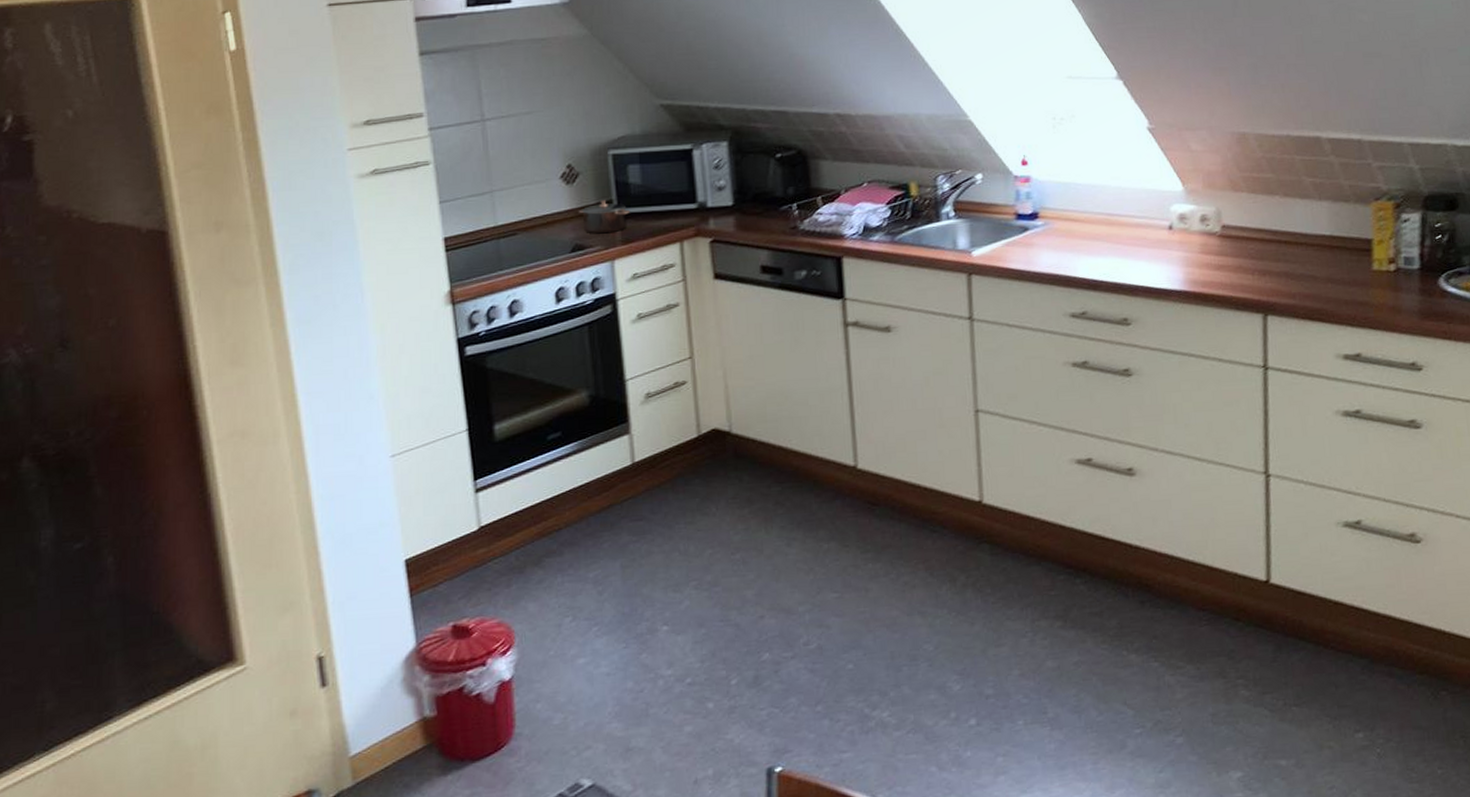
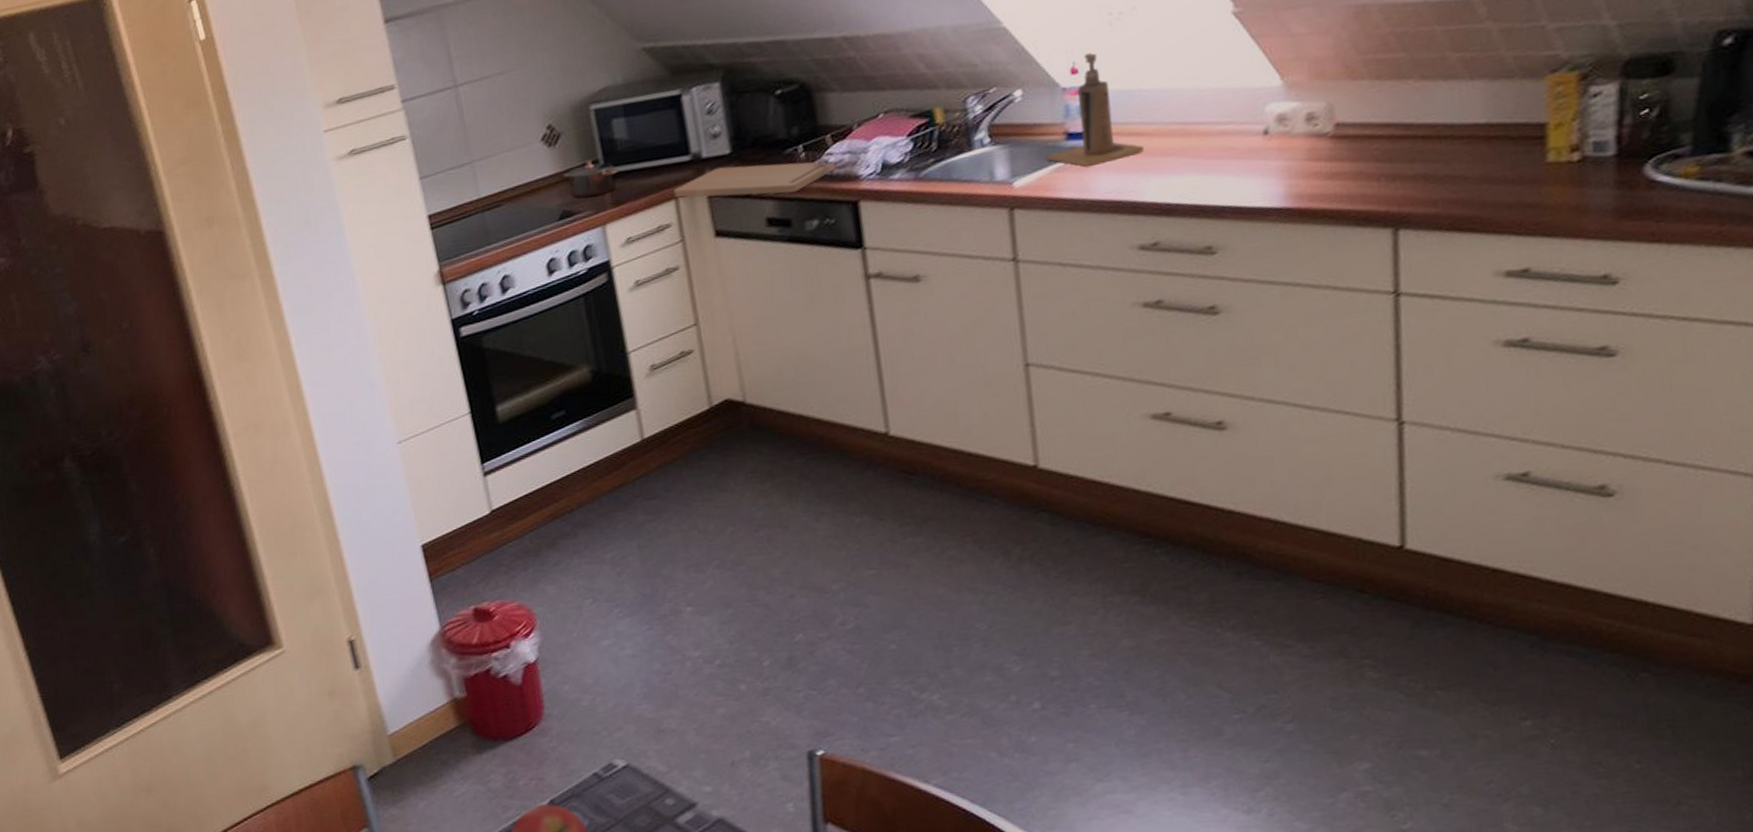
cutting board: none [679,217,823,245] -> present [673,160,835,198]
soap dispenser: none [998,149,1077,243] -> present [1044,53,1144,167]

